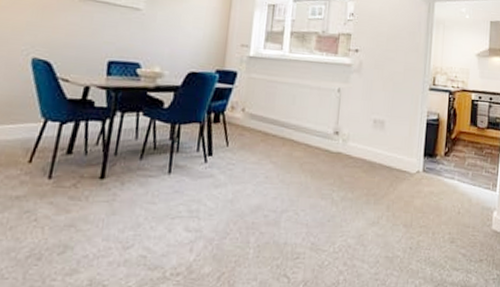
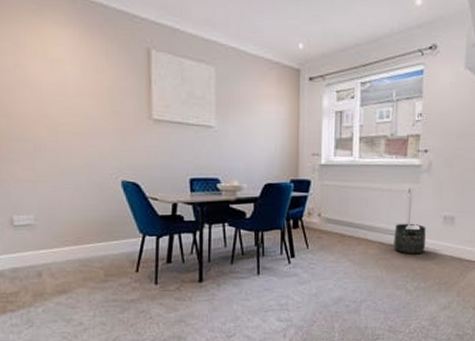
basket: none [320,124,355,160] -> present [394,223,426,254]

